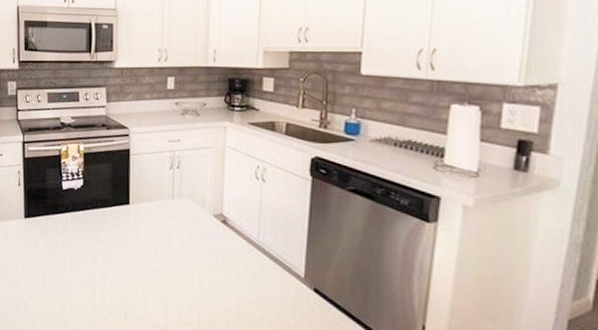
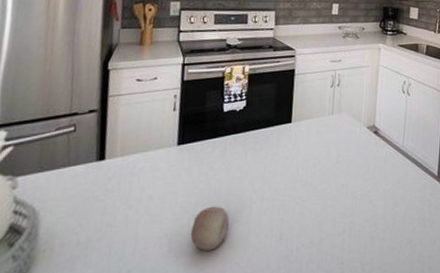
fruit: none [42,277,75,319] -> present [190,206,229,251]

